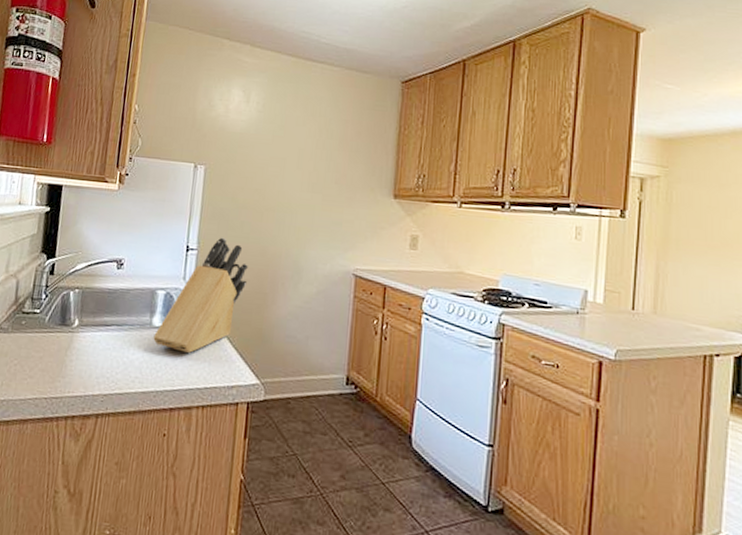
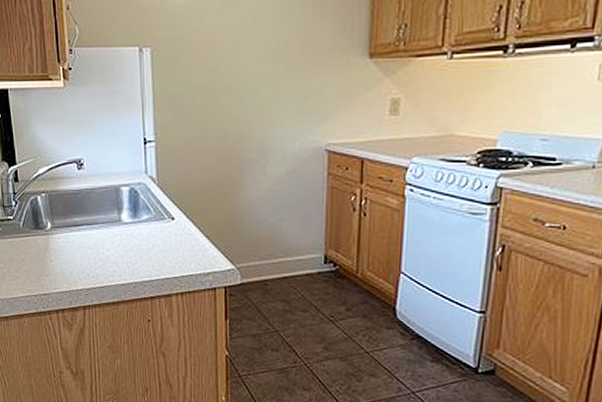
knife block: present [153,237,248,353] -> none [125,125,212,245]

